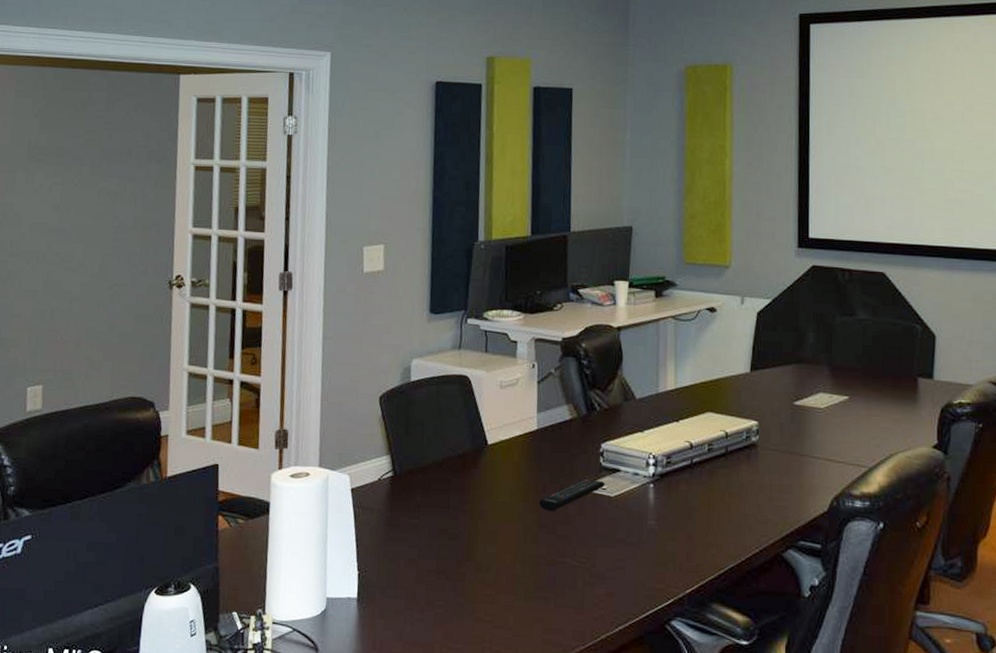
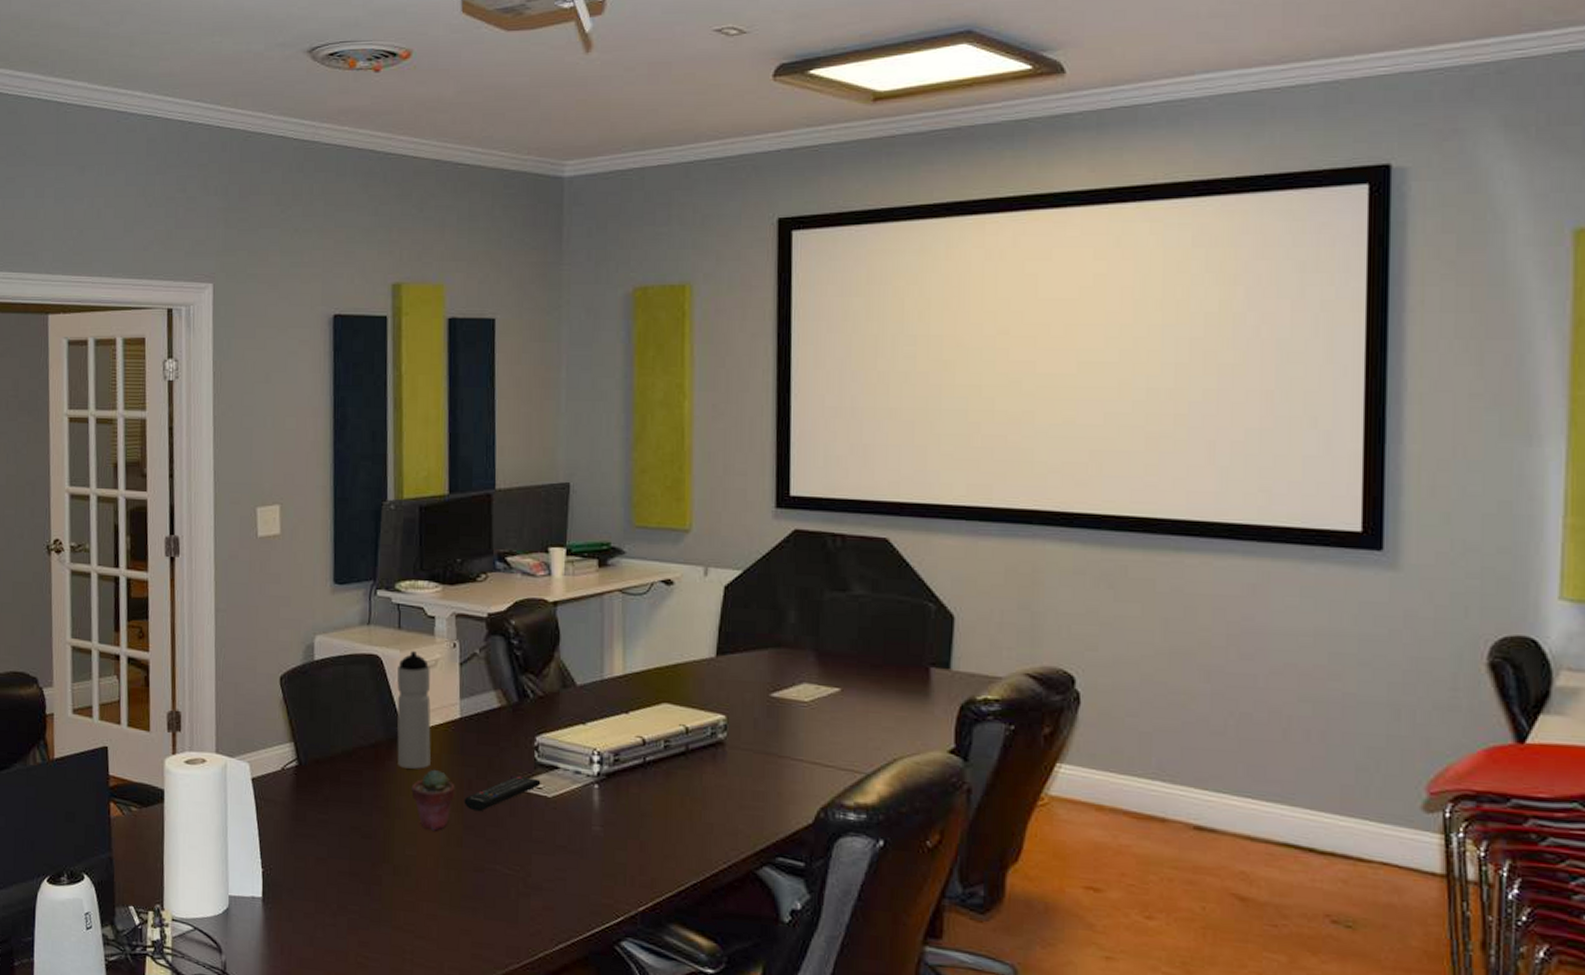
water bottle: none [481,372,512,476] -> present [397,651,431,769]
potted succulent: none [493,475,532,530] -> present [411,769,455,831]

